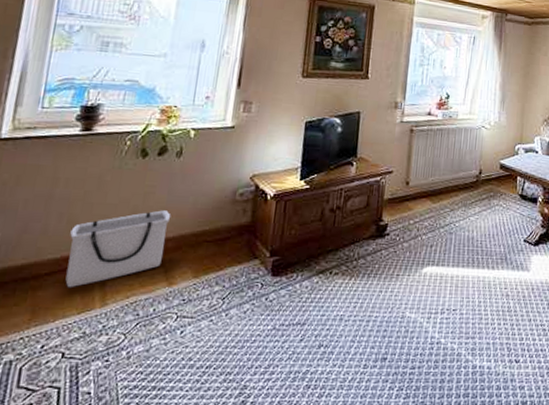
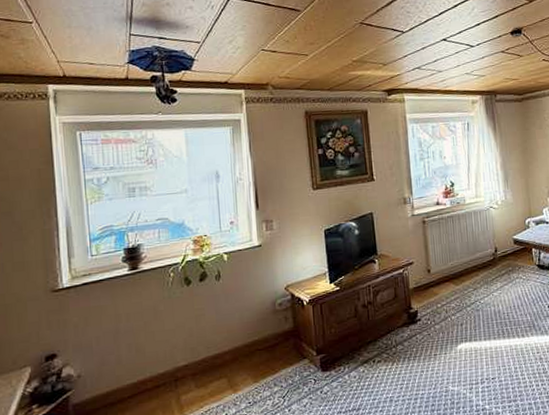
storage bin: present [65,210,171,288] -> none [141,328,223,406]

